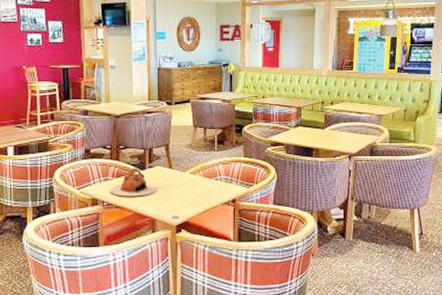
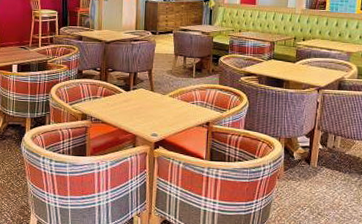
teapot: present [110,168,157,197] -> none [98,89,139,115]

